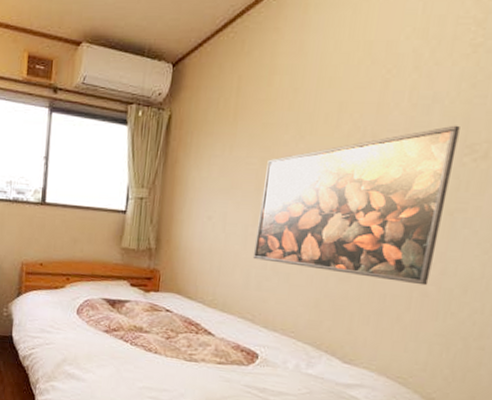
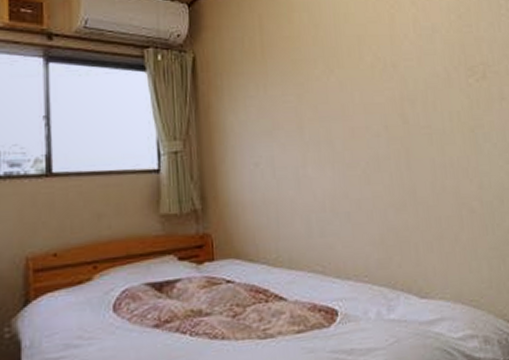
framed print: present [252,125,460,286] -> none [304,51,472,203]

